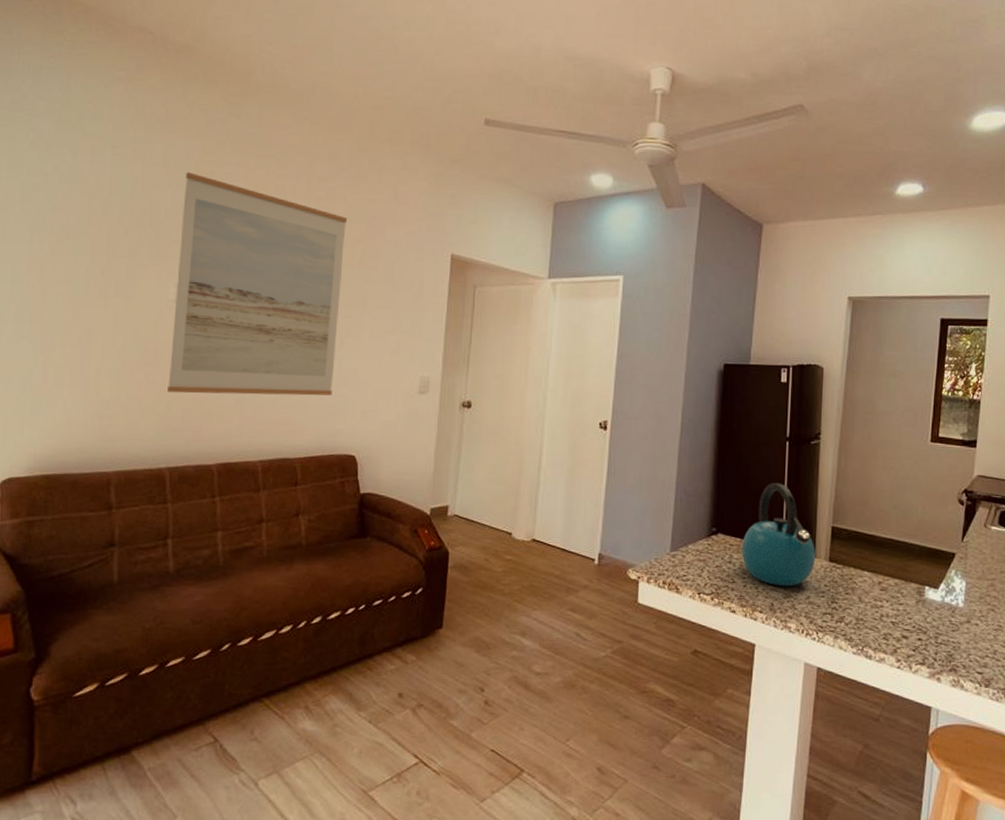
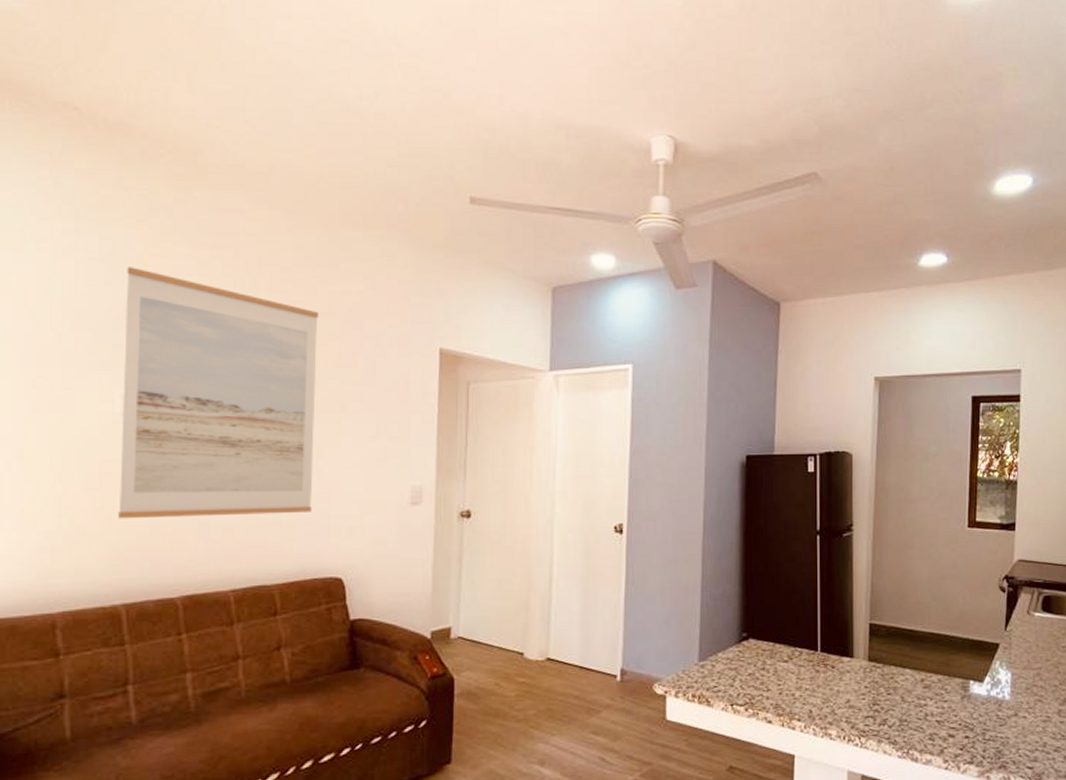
kettle: present [741,483,816,586] -> none [775,580,854,691]

